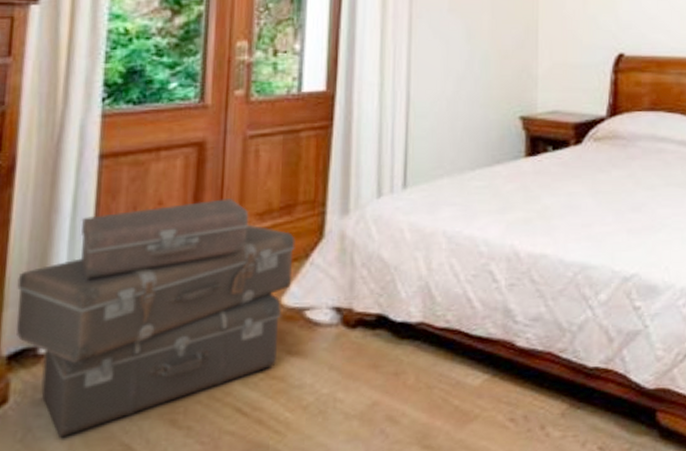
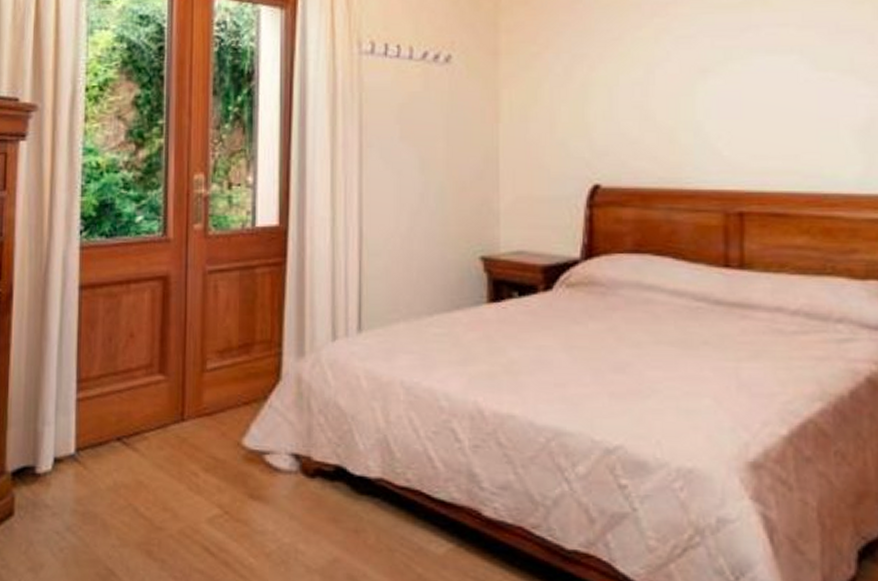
suitcase: present [15,198,296,438] -> none [17,334,254,555]

